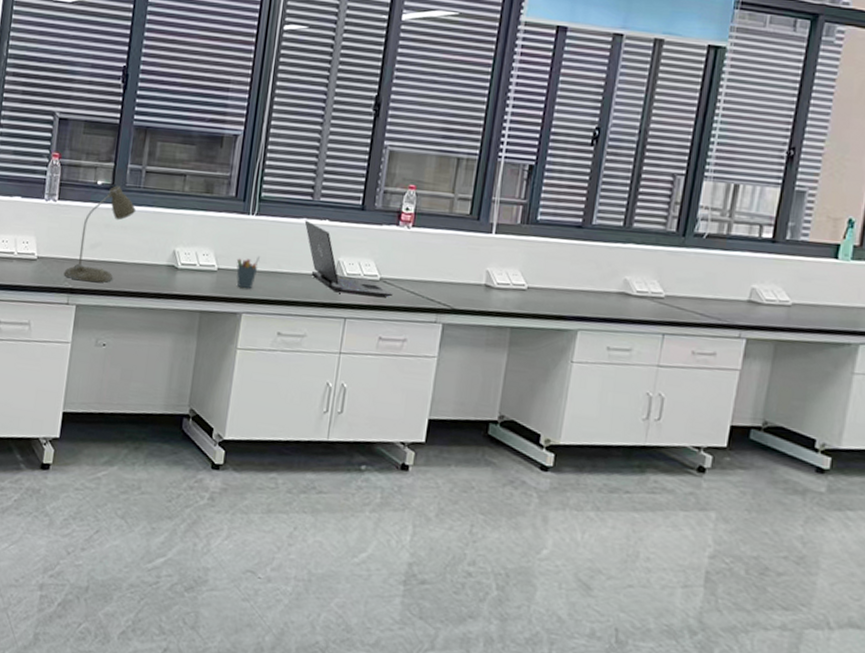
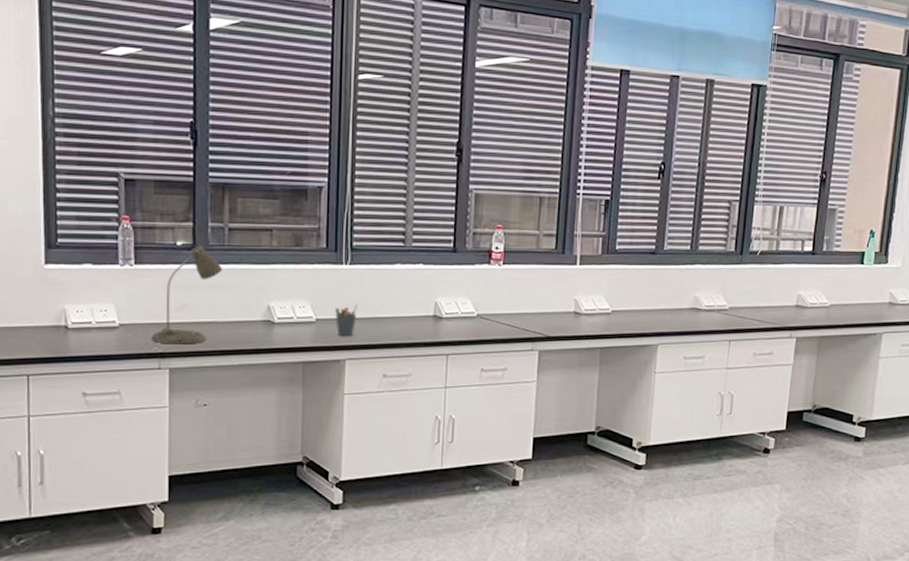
laptop: present [304,220,393,297] -> none [399,265,491,332]

